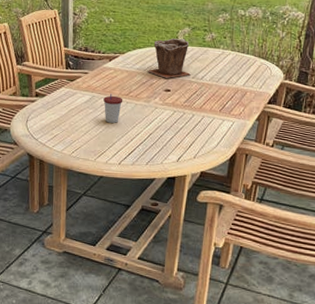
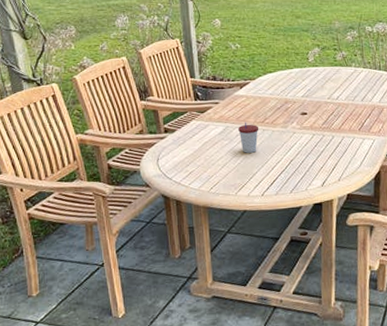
plant pot: present [148,38,191,78] -> none [282,59,326,101]

